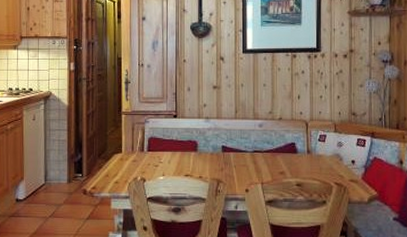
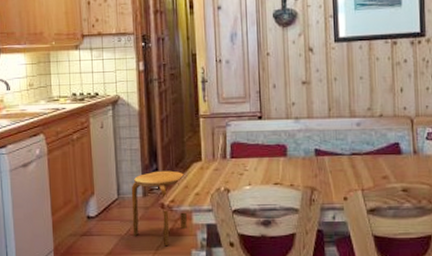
stool: none [57,160,107,229] -> present [131,170,187,247]

